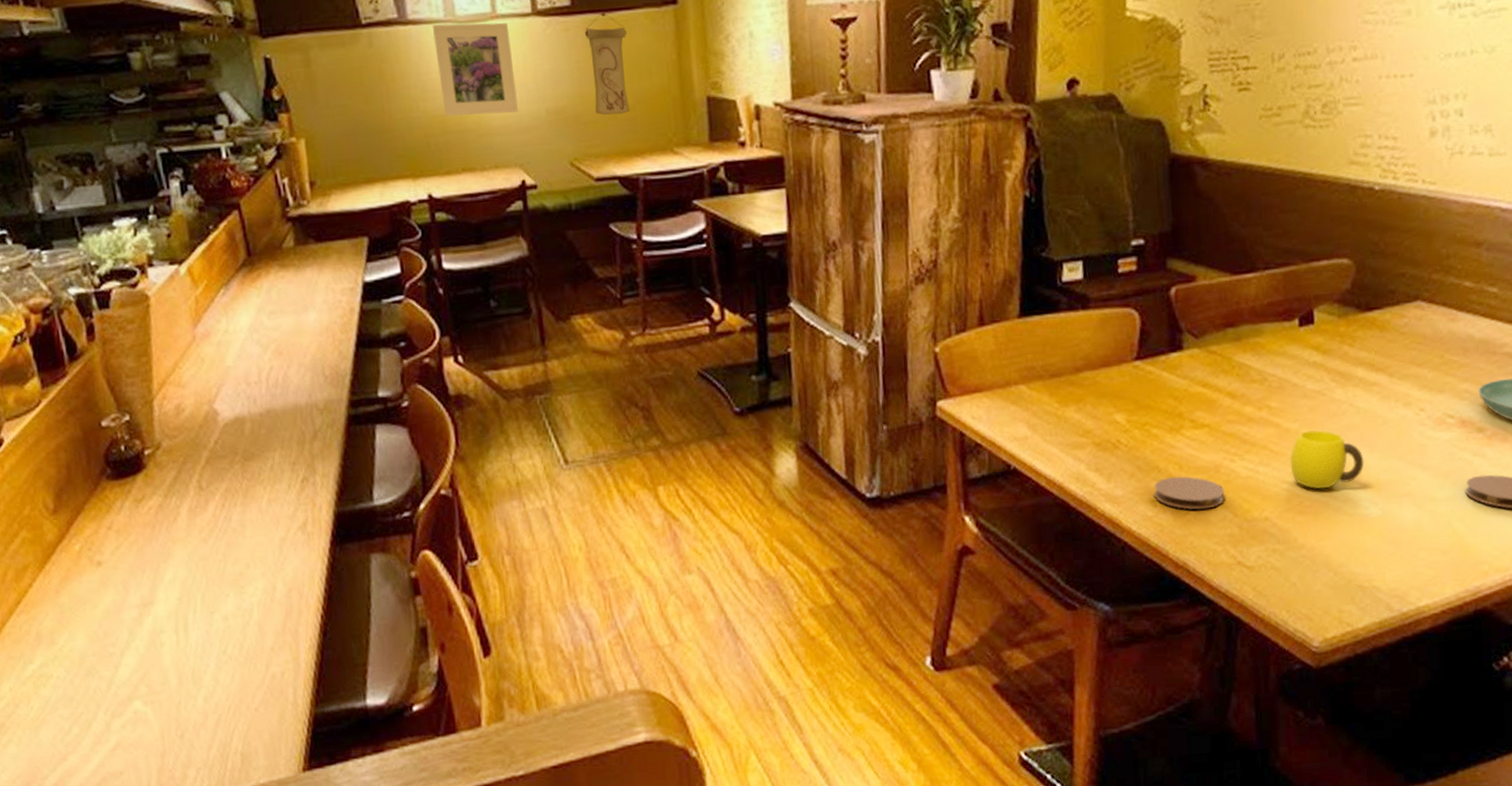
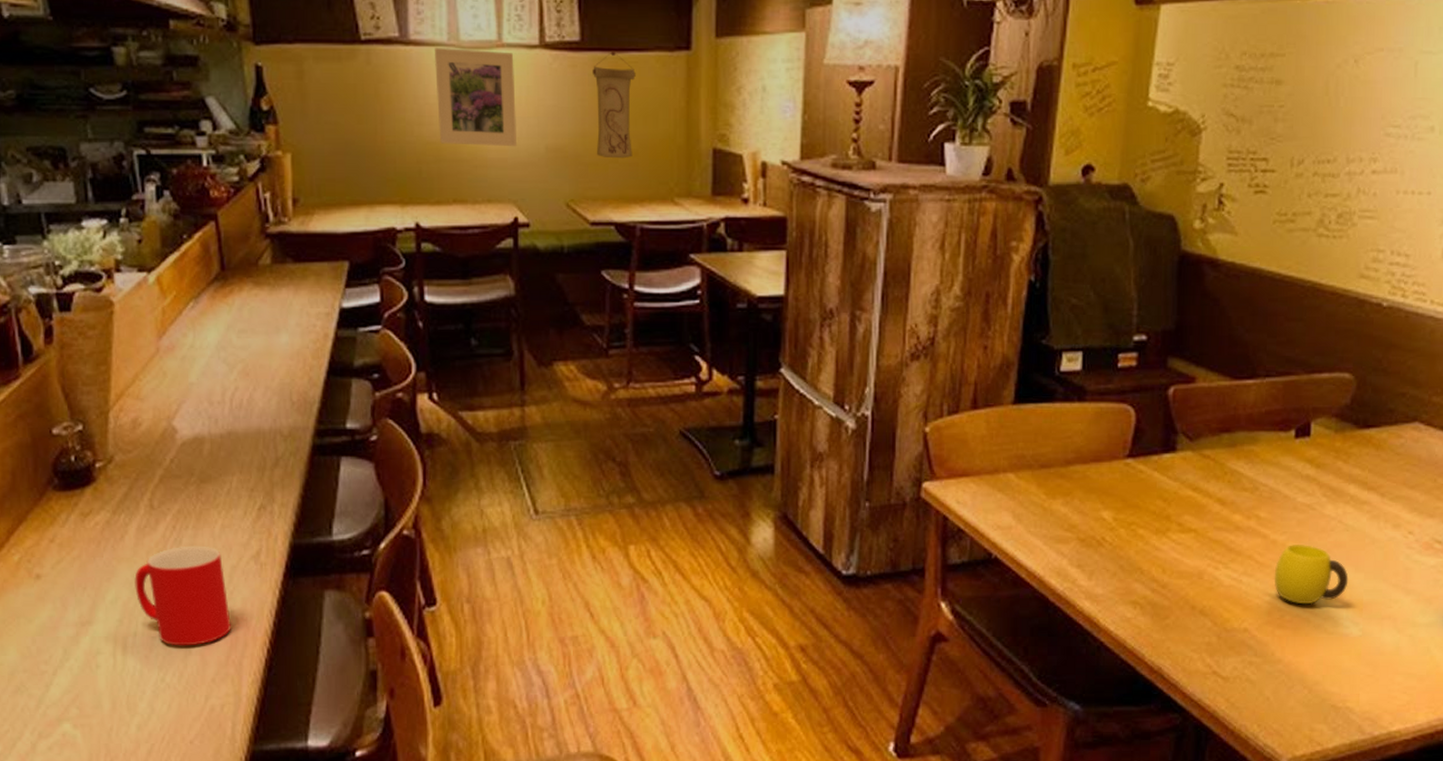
cup: none [190,521,285,619] -> present [134,545,231,646]
coaster: present [1154,476,1224,510] -> none [1135,579,1205,615]

